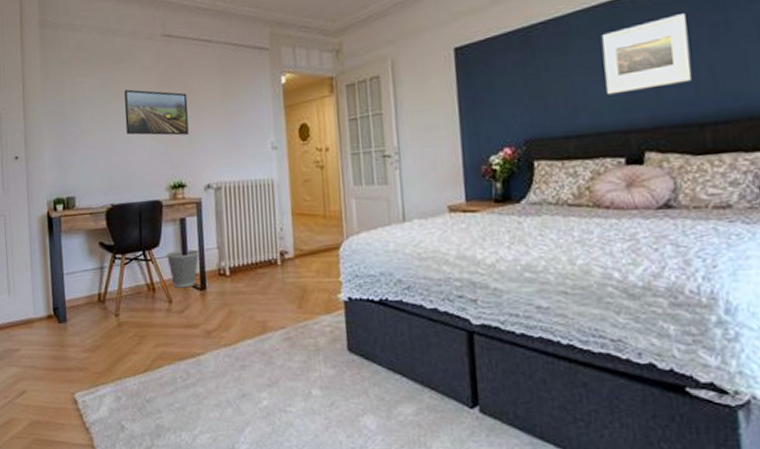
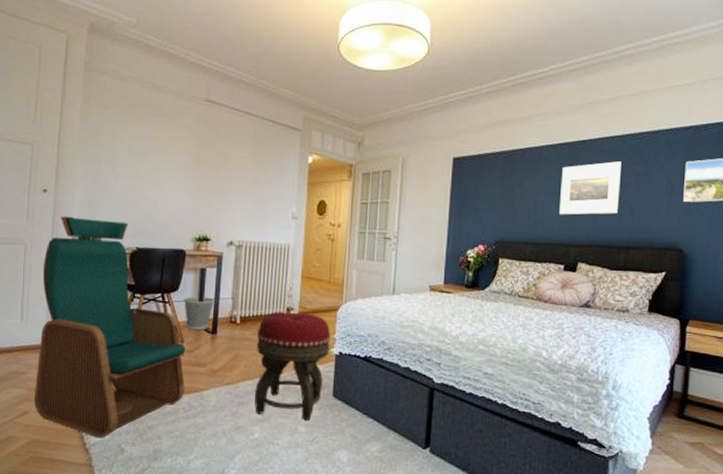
armchair: none [23,179,180,416] -> present [34,216,186,439]
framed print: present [124,89,189,136] -> none [160,144,222,194]
footstool: none [250,255,337,381] -> present [255,312,331,420]

